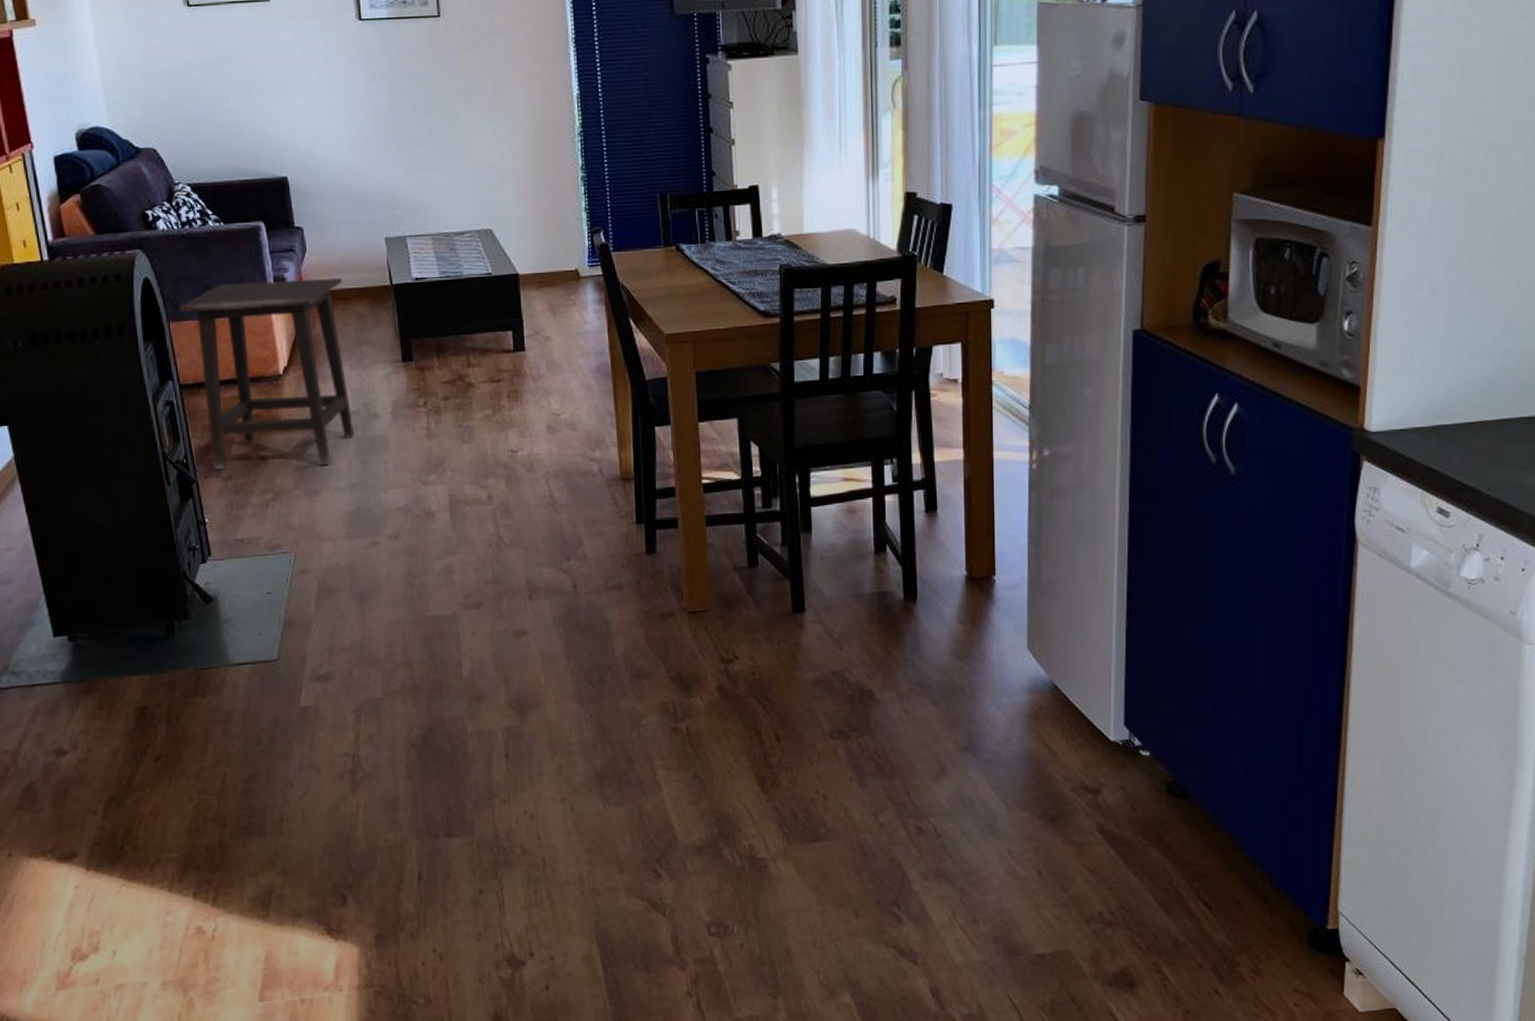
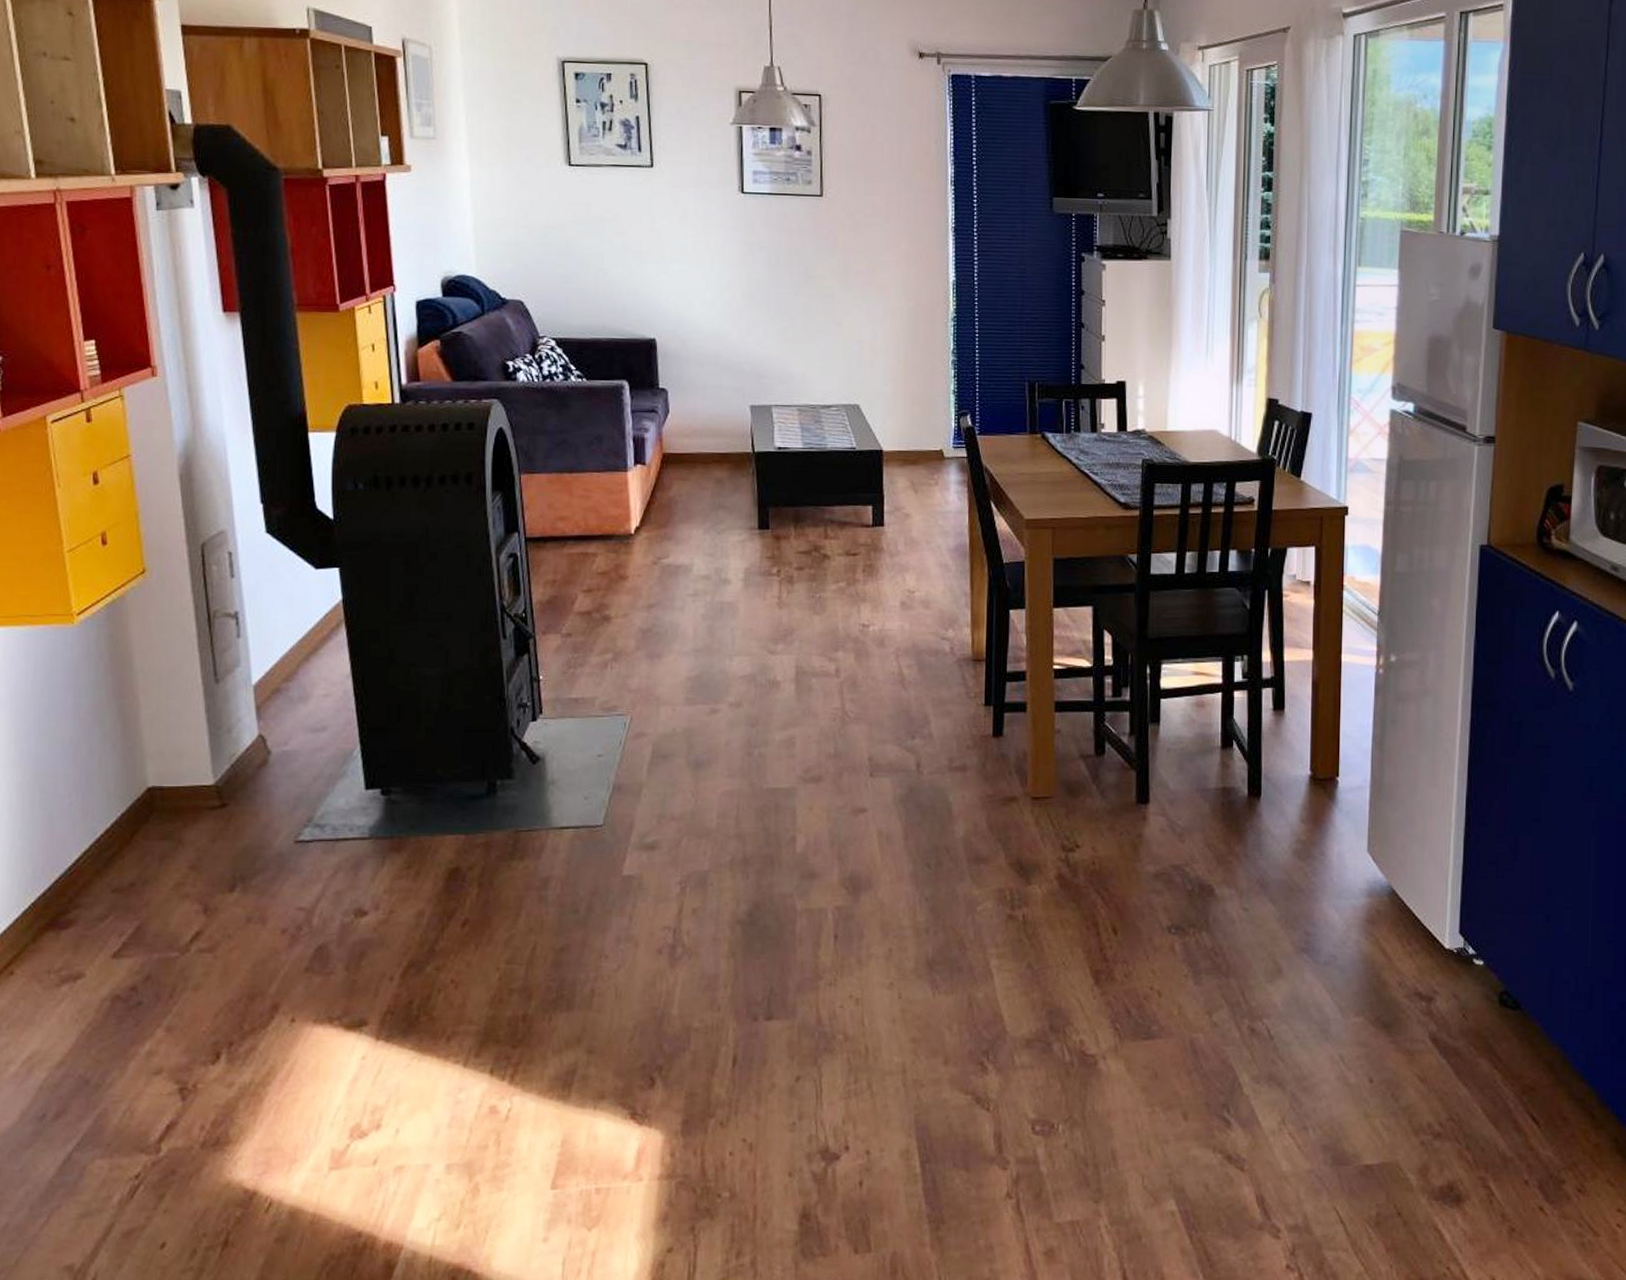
side table: present [179,277,356,470] -> none [532,439,704,628]

